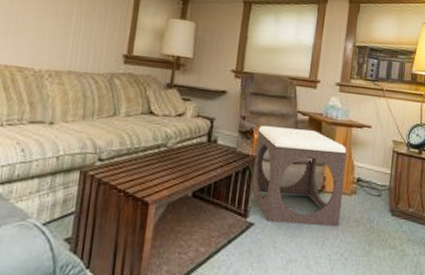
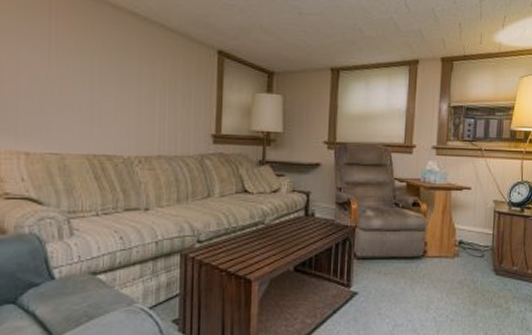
footstool: present [251,126,347,227] -> none [352,196,447,291]

